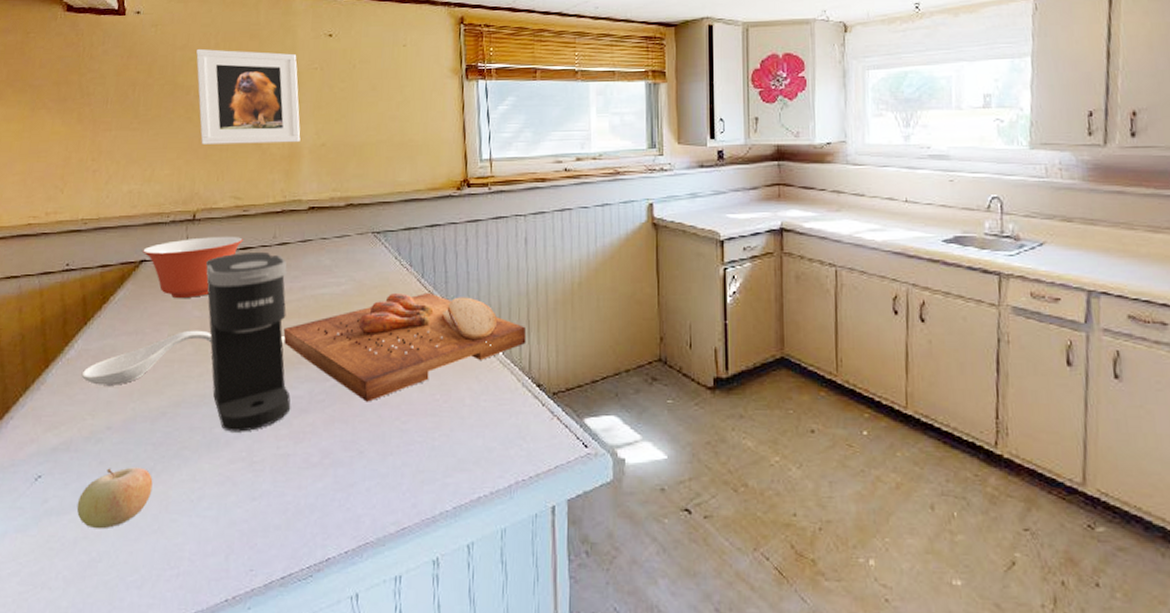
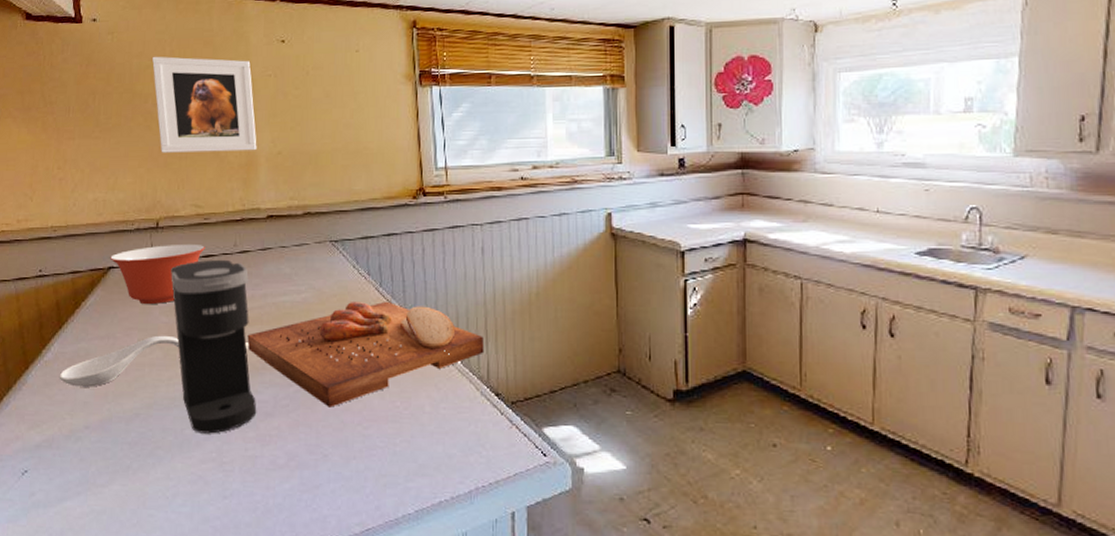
fruit: present [76,467,153,529] -> none [61,464,130,522]

